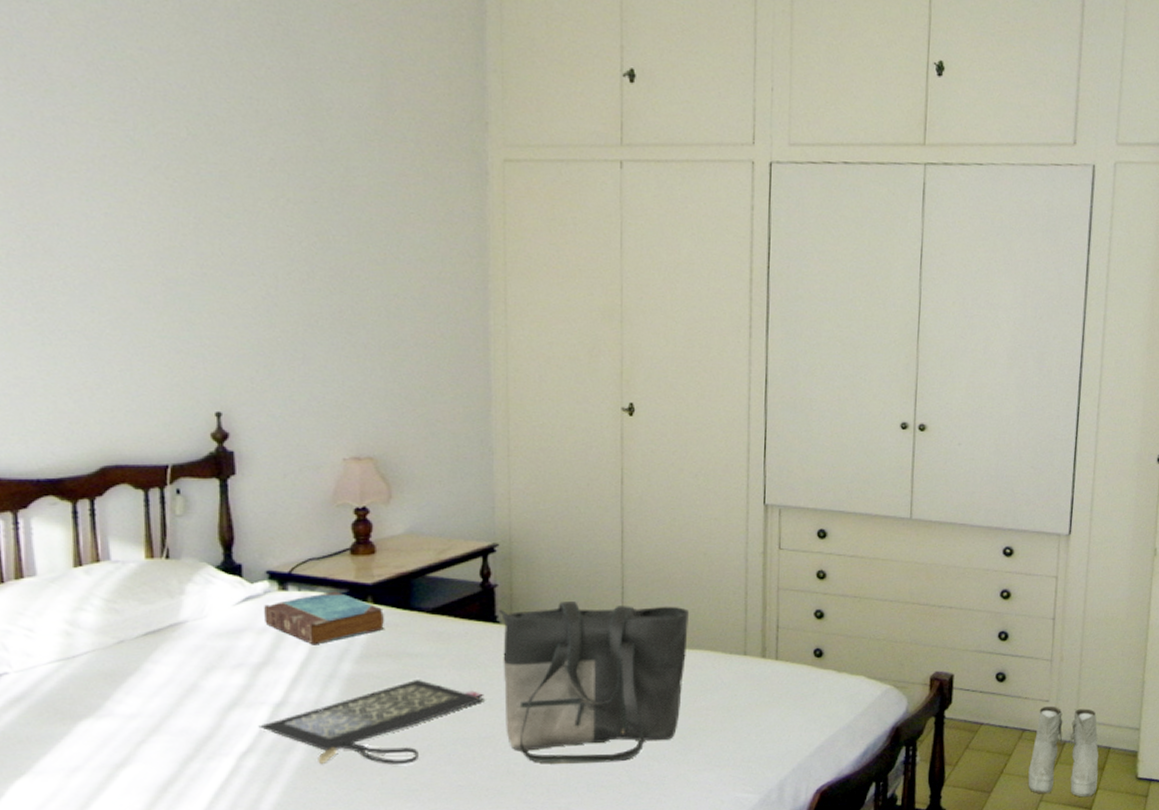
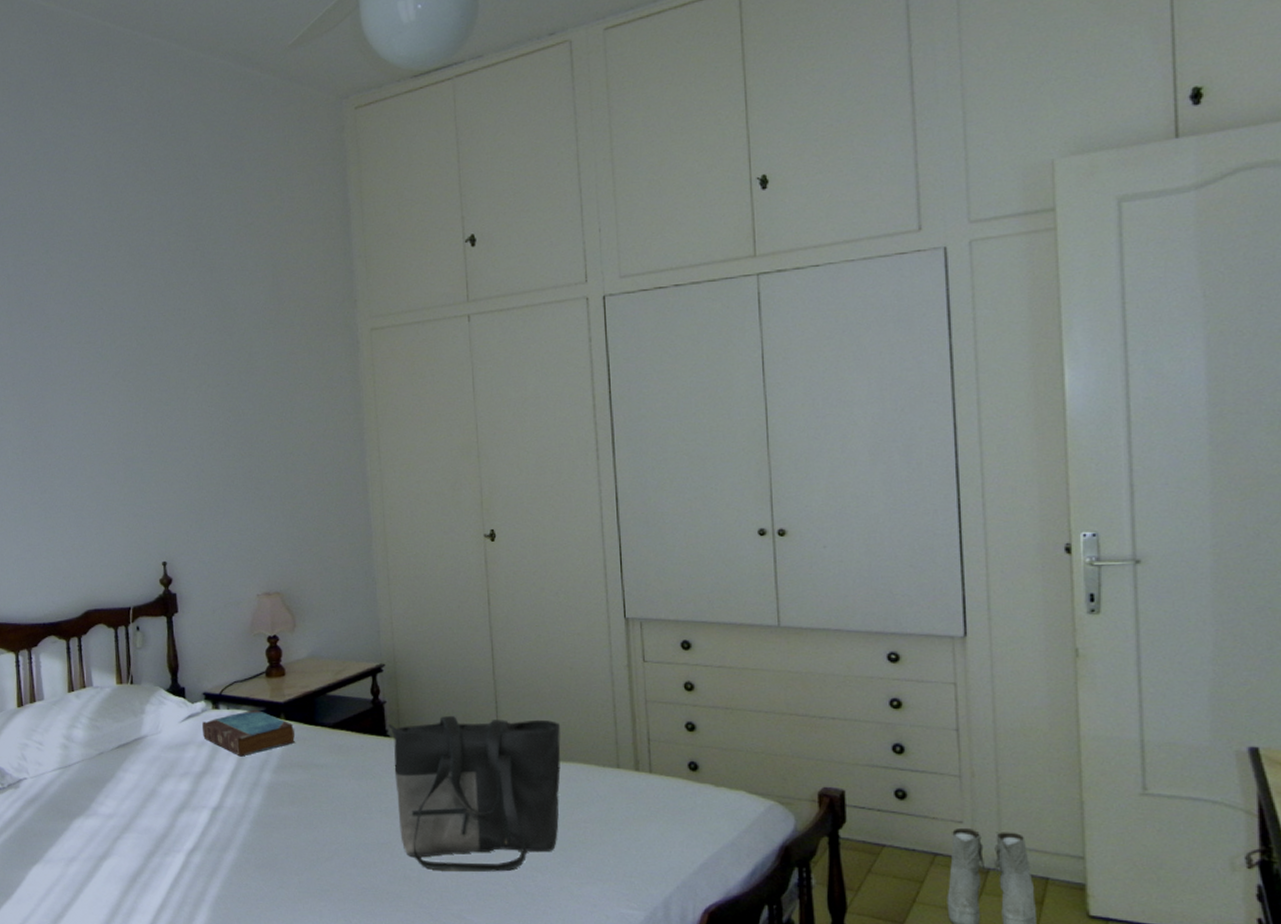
clutch bag: present [258,679,484,764] -> none [201,787,381,866]

